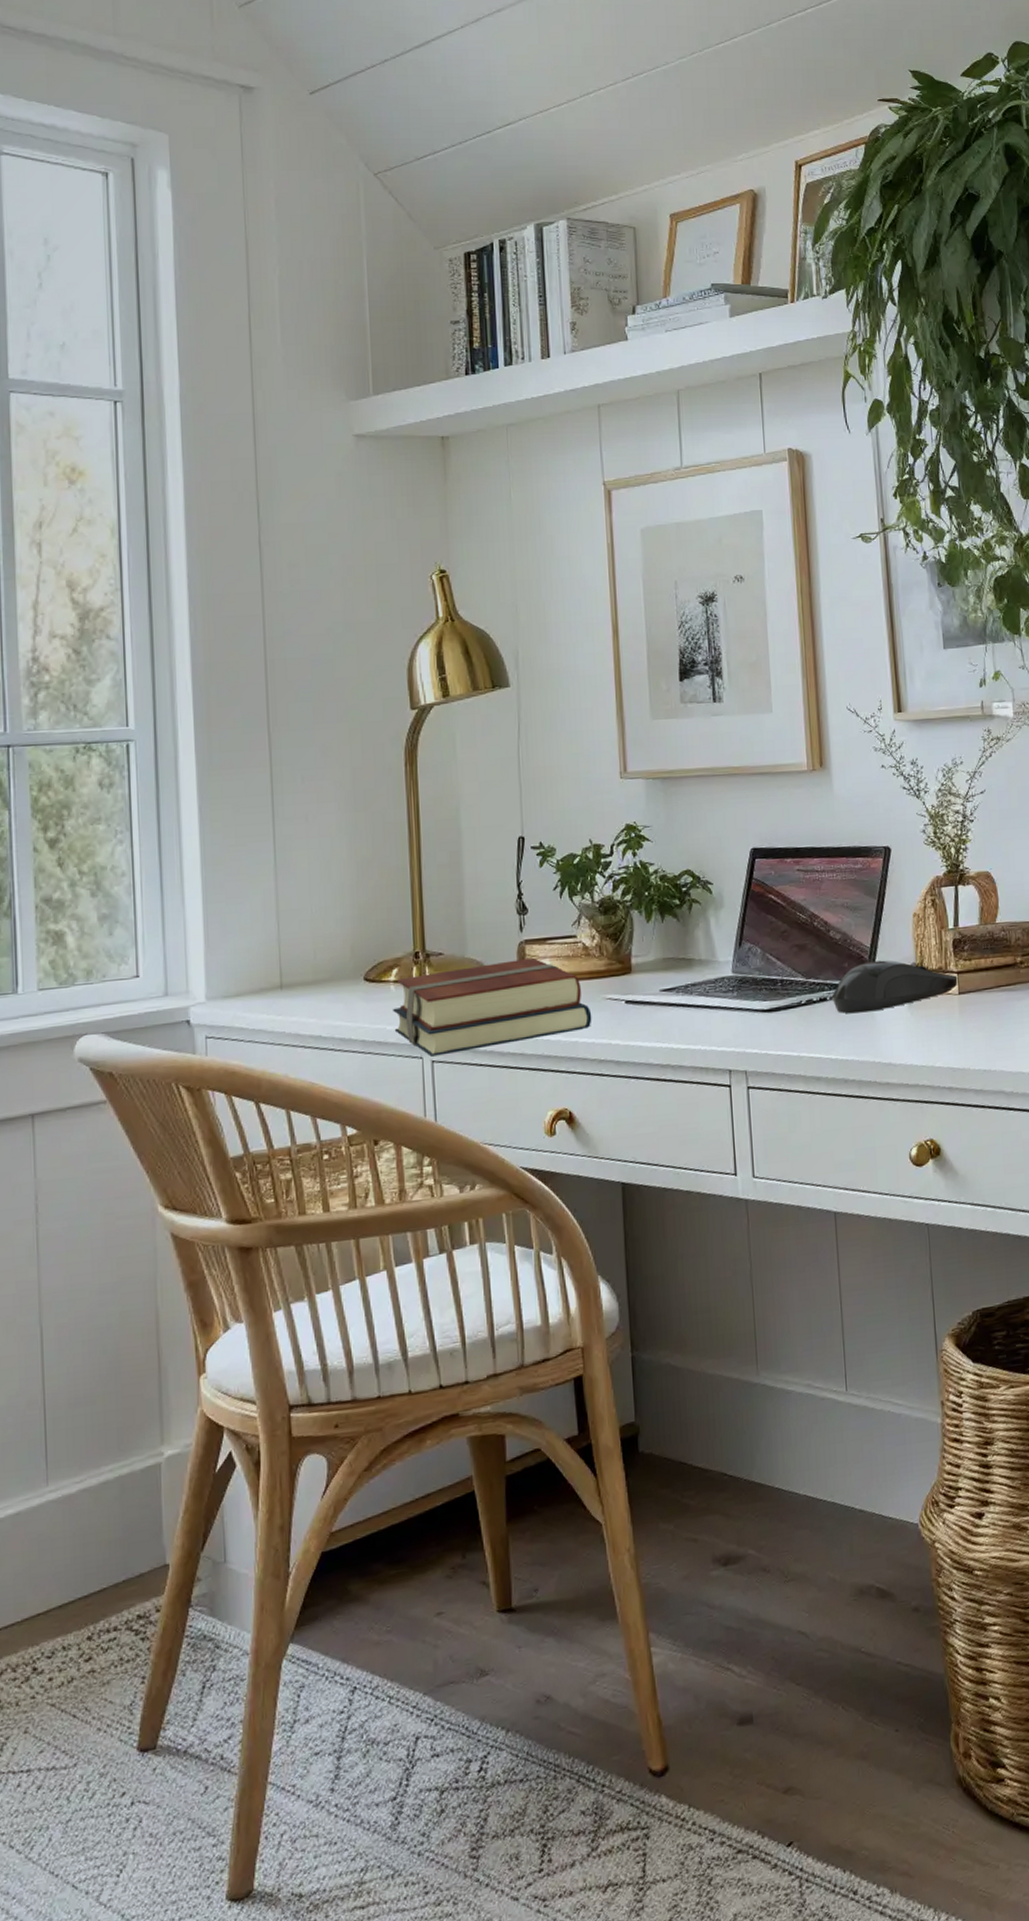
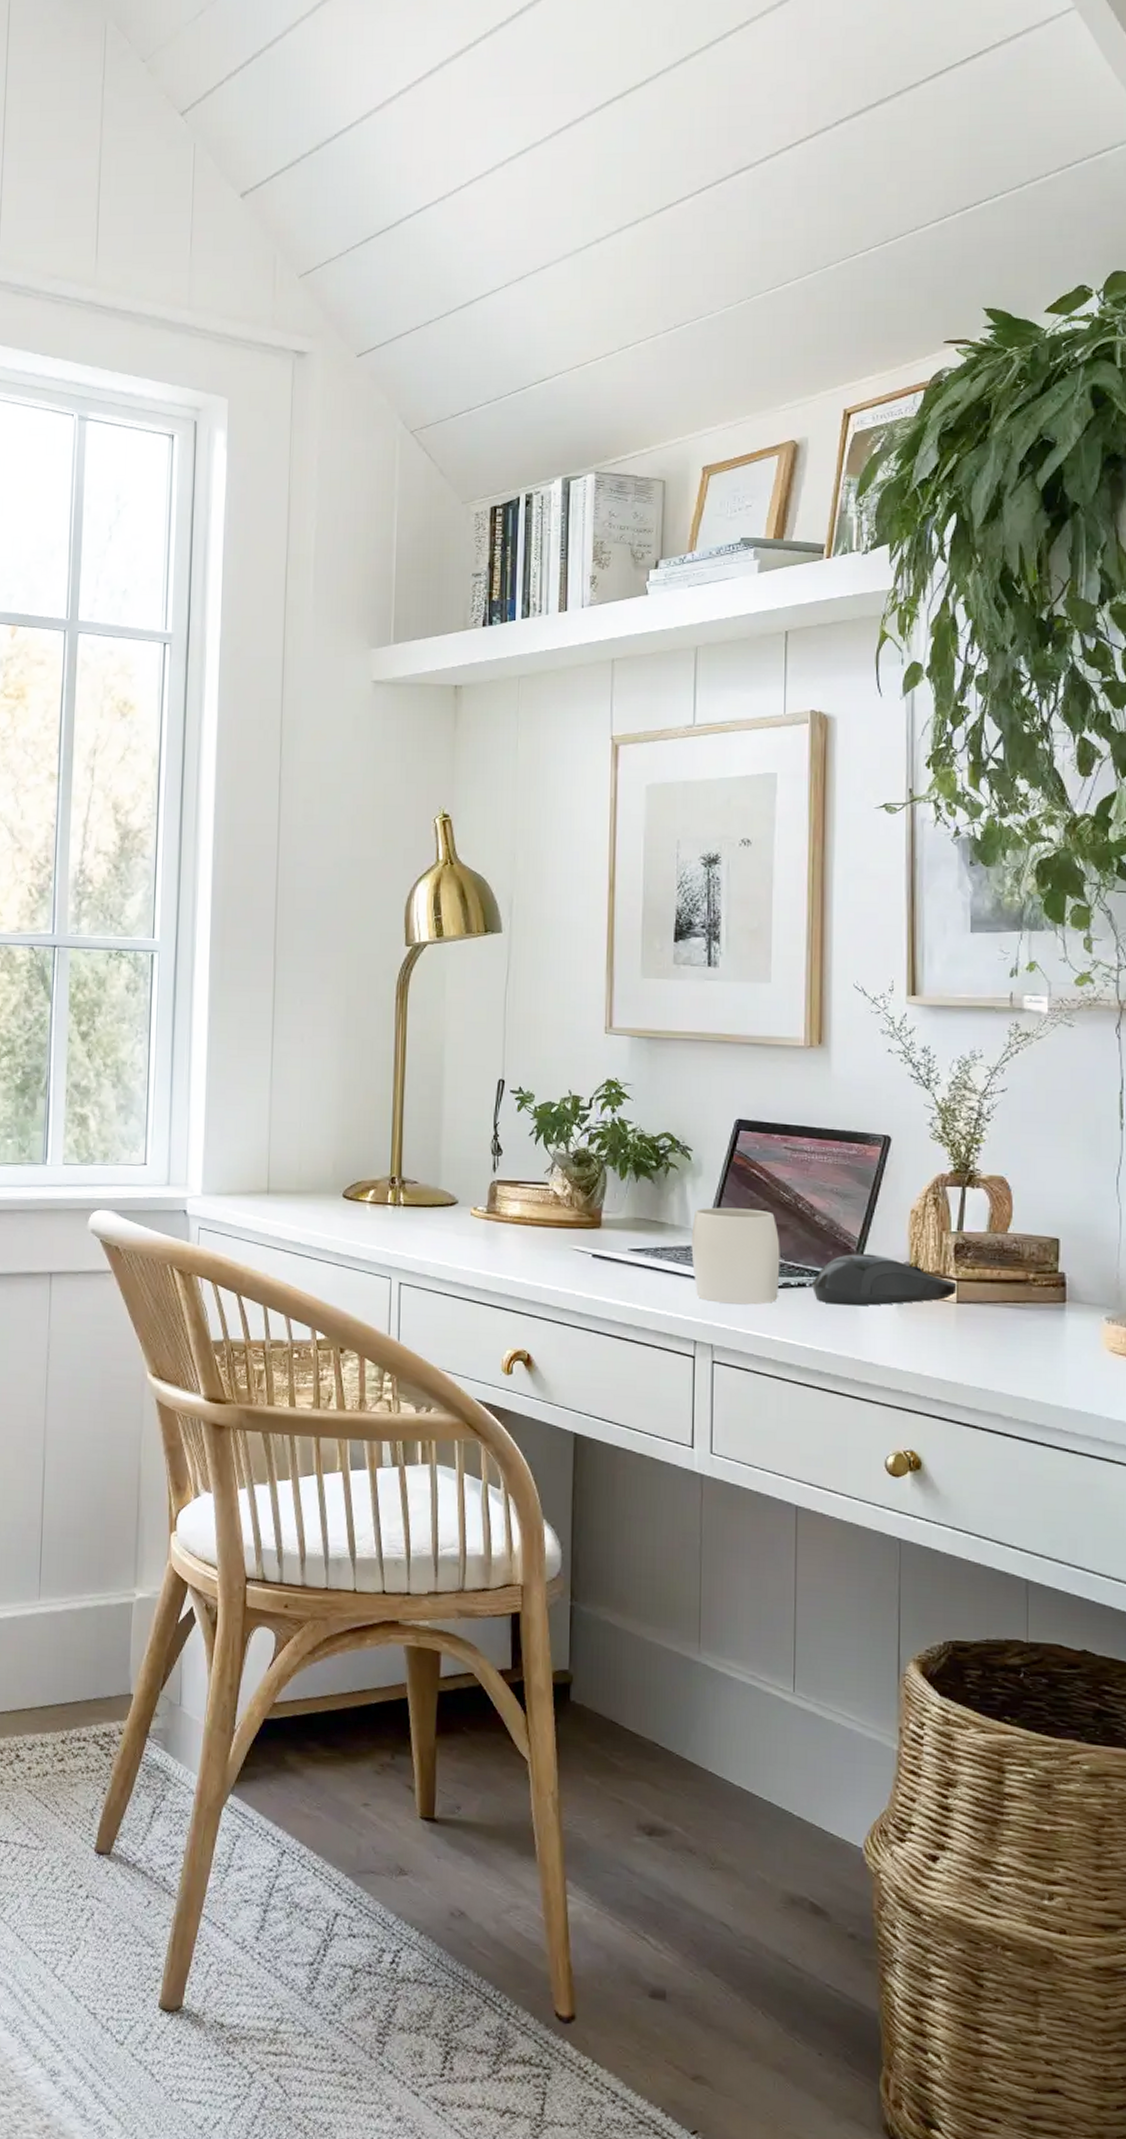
books: present [393,957,592,1057] -> none [367,1198,558,1279]
mug: none [718,933,803,1030] -> present [691,1207,780,1305]

